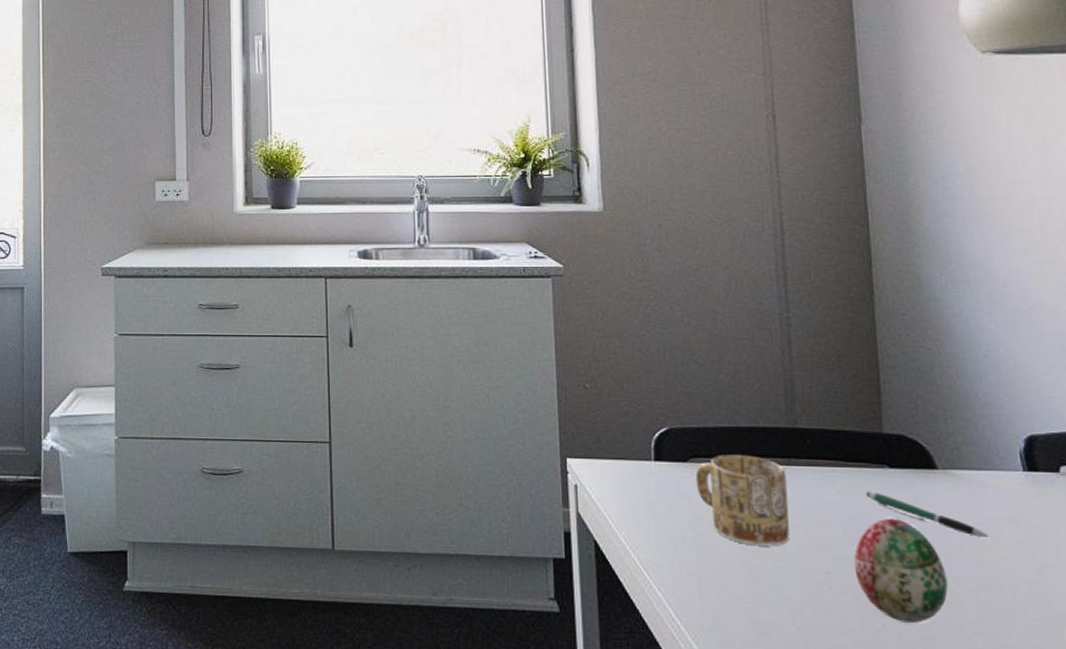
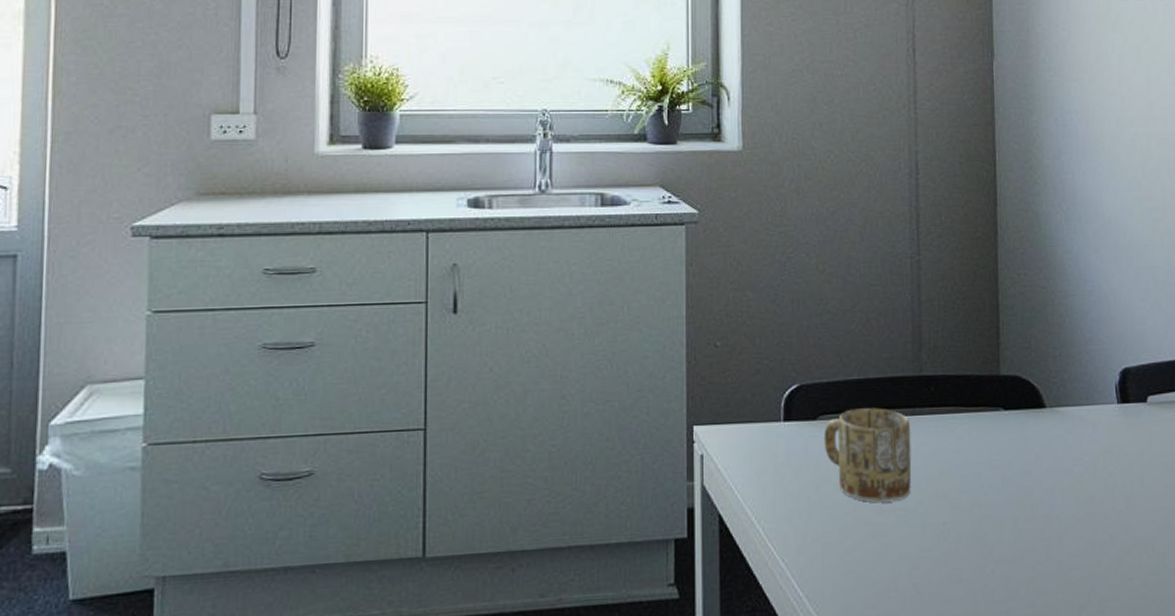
decorative egg: present [854,518,948,623] -> none [968,461,1050,565]
pen: present [866,491,989,539] -> none [982,435,1086,473]

